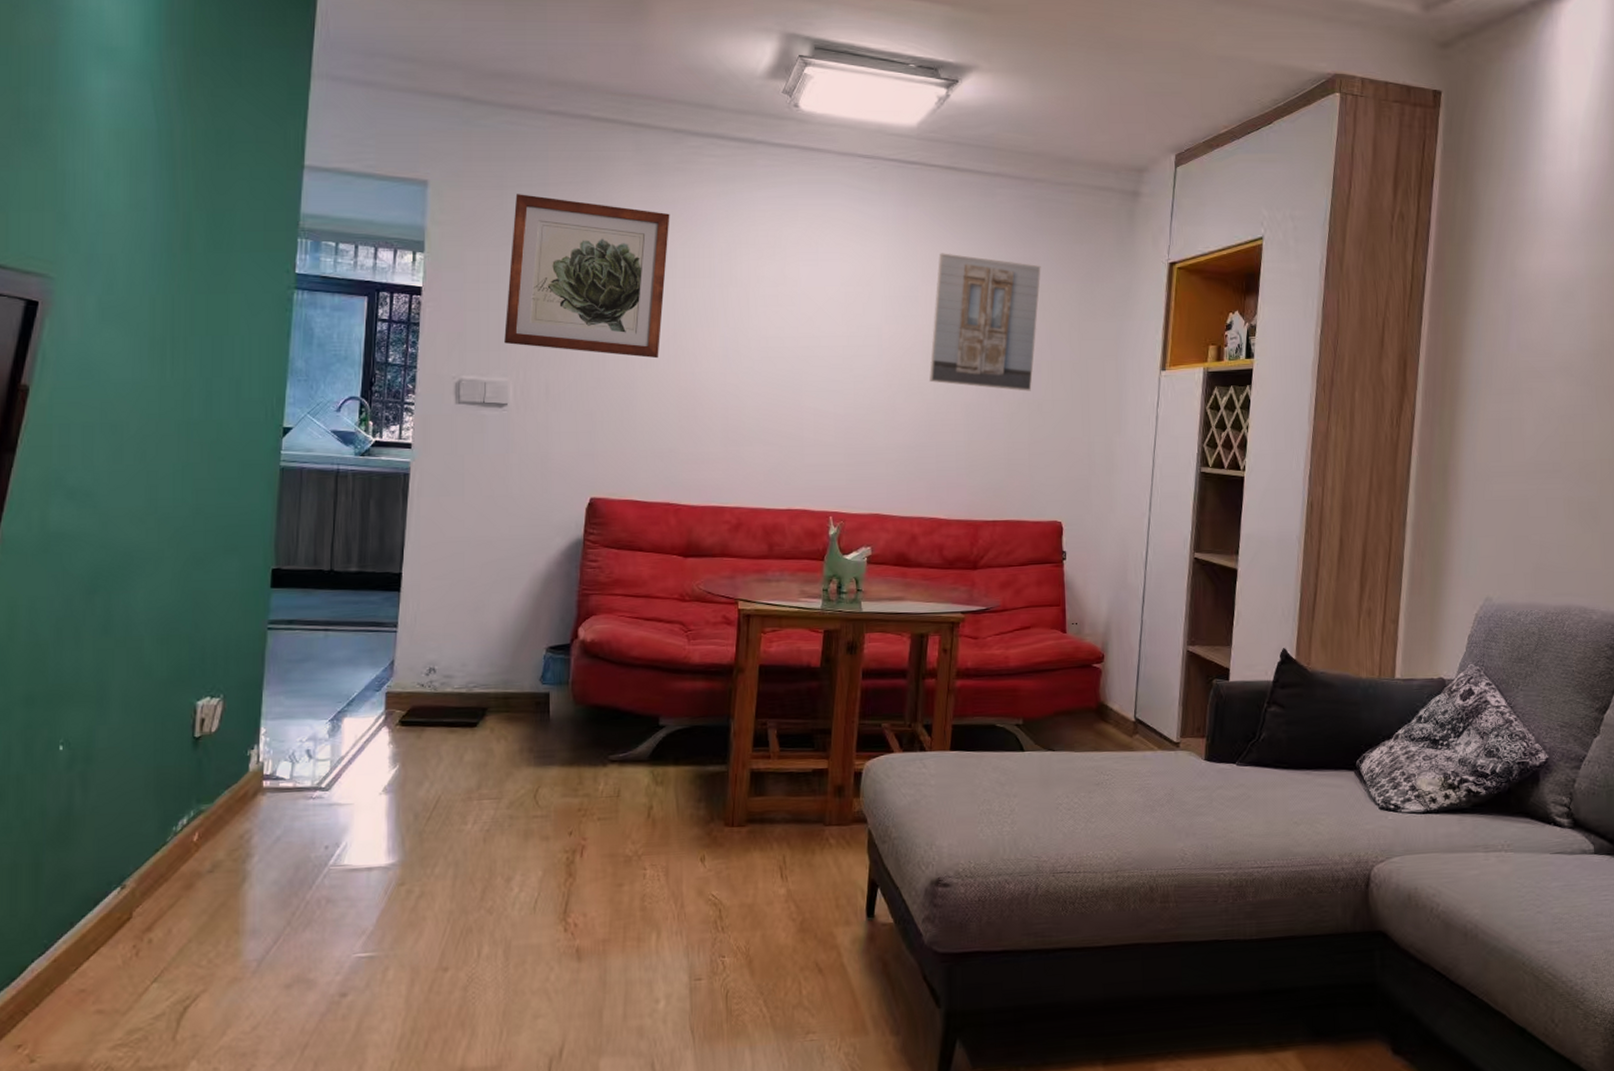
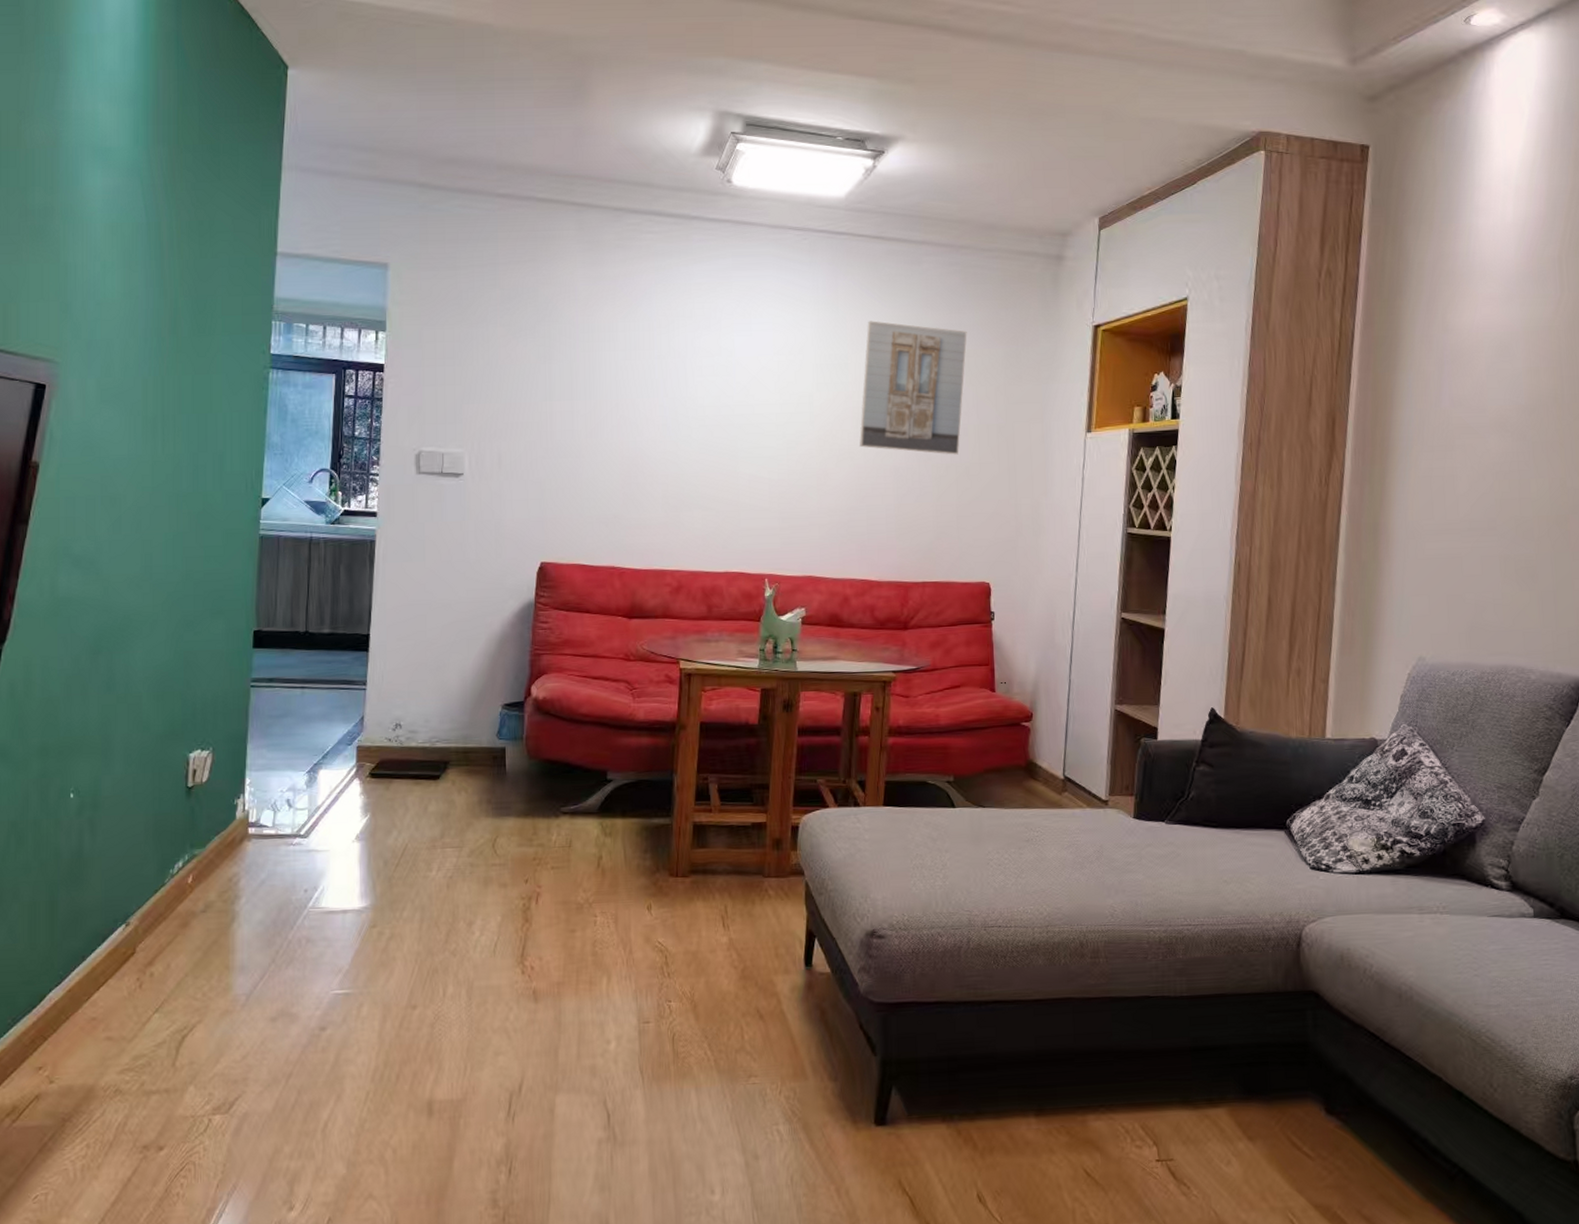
wall art: present [504,194,670,359] -> none [460,274,612,429]

